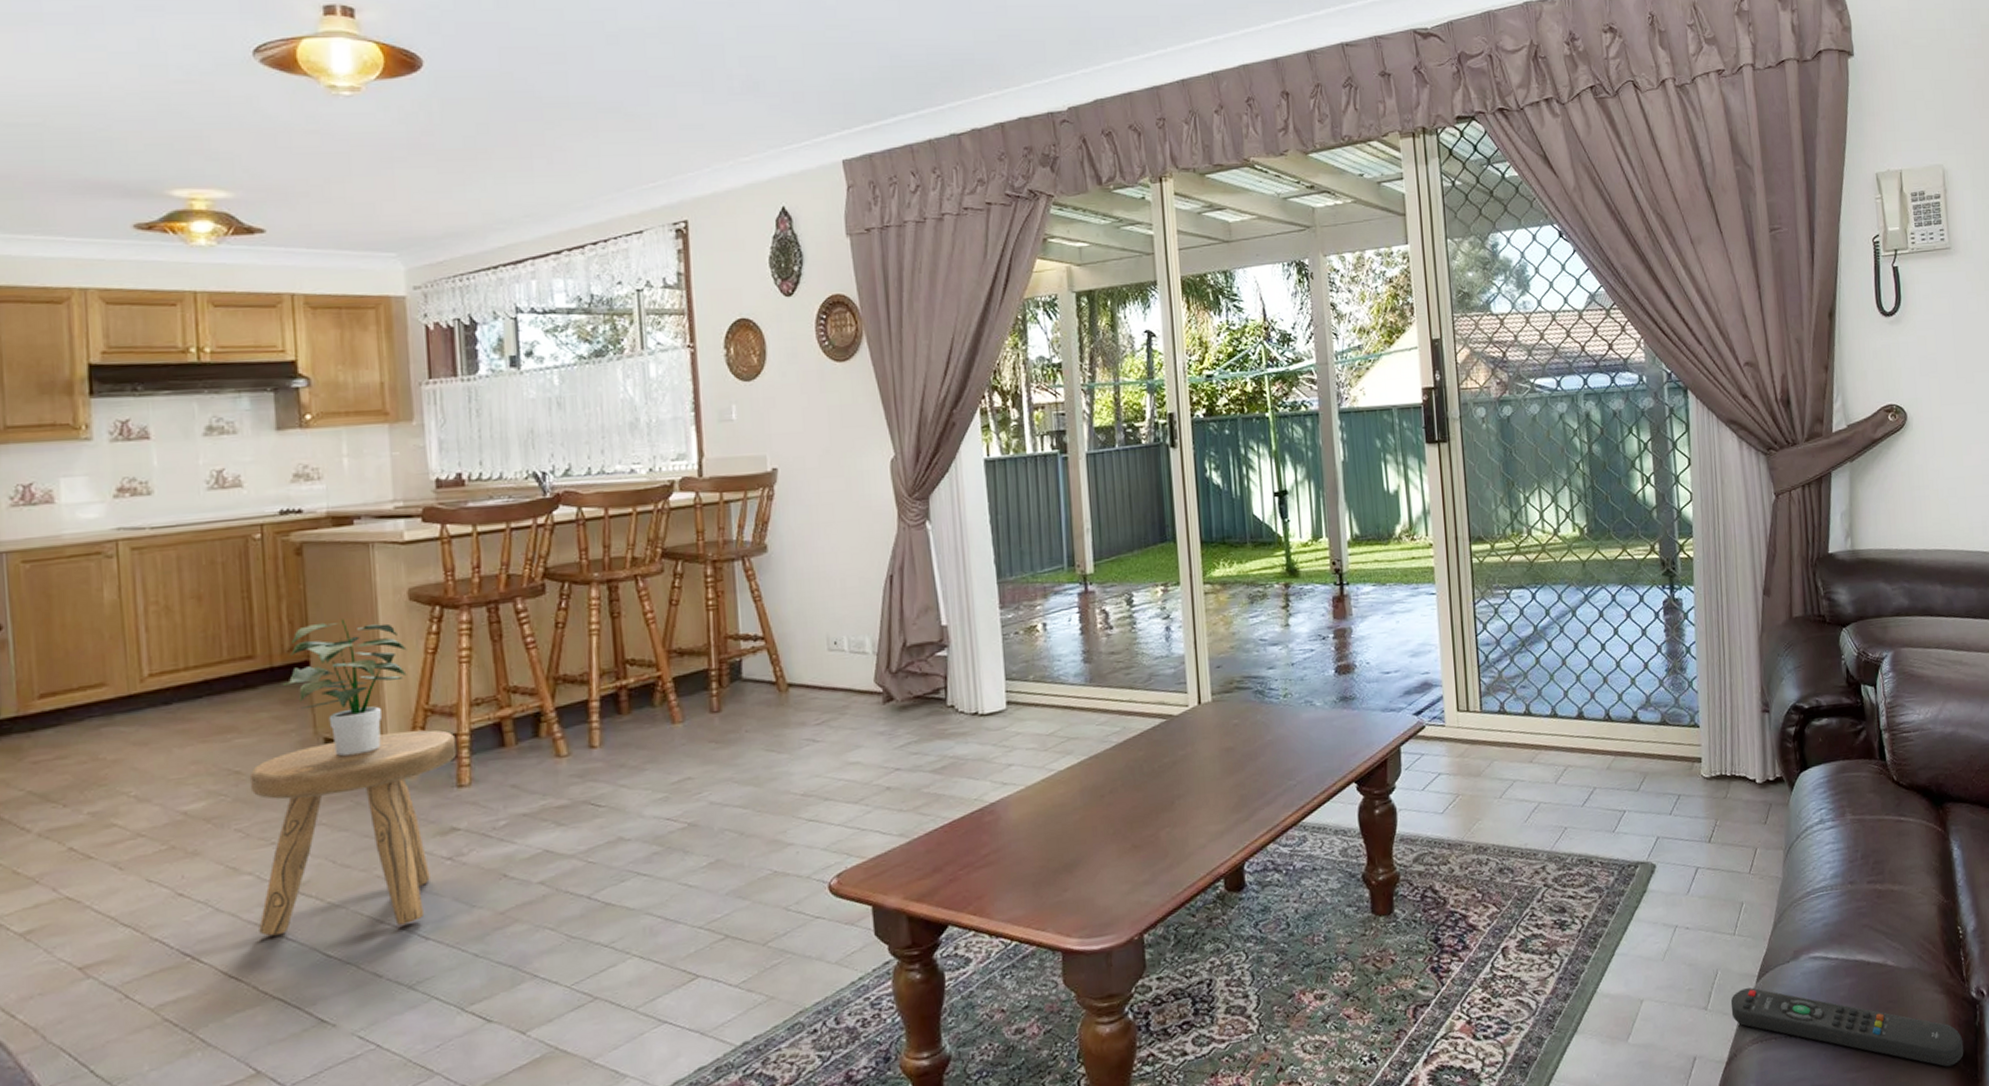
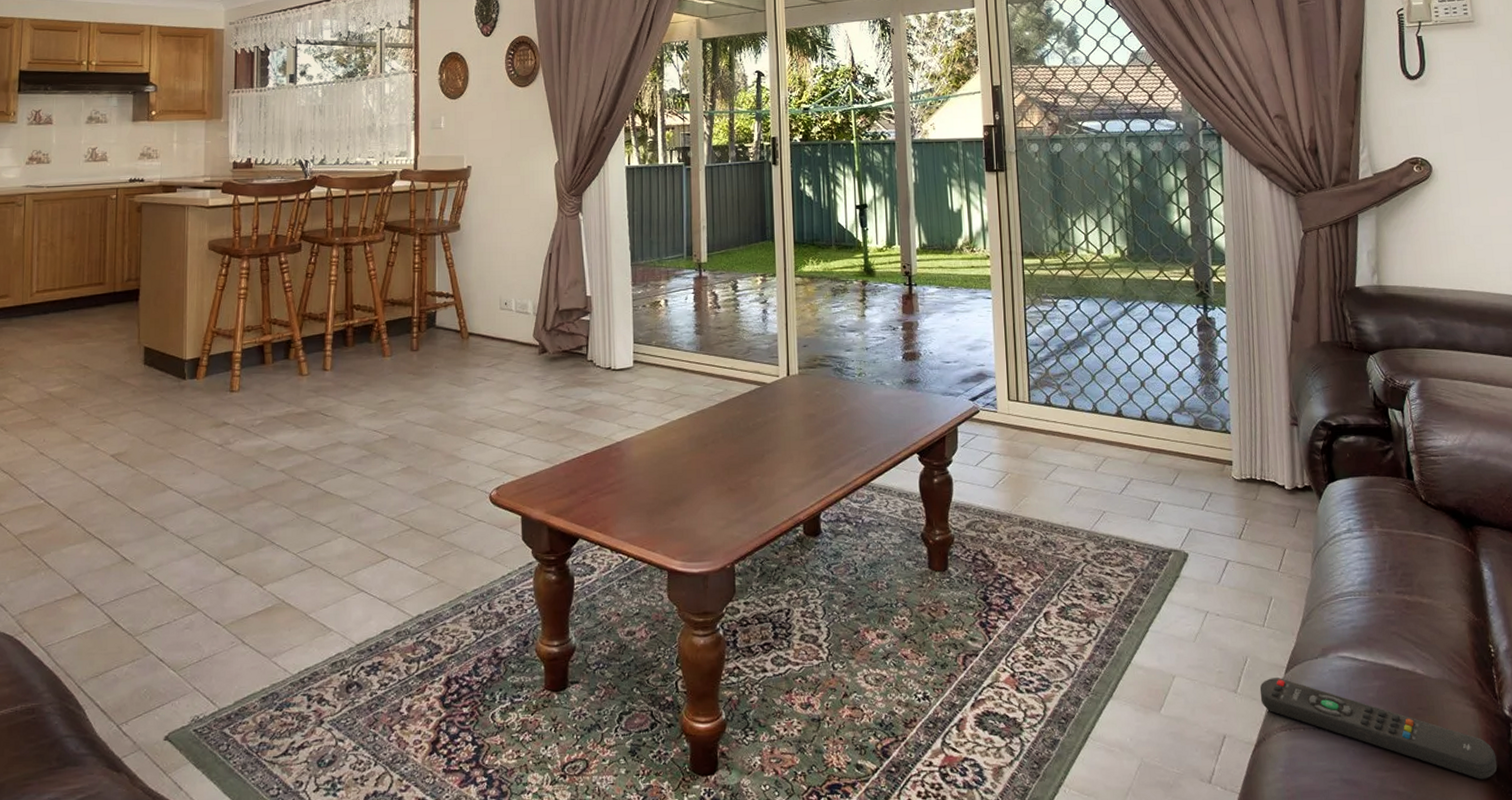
stool: present [249,730,457,937] -> none [90,346,232,493]
potted plant: present [284,619,407,757] -> none [121,260,204,362]

